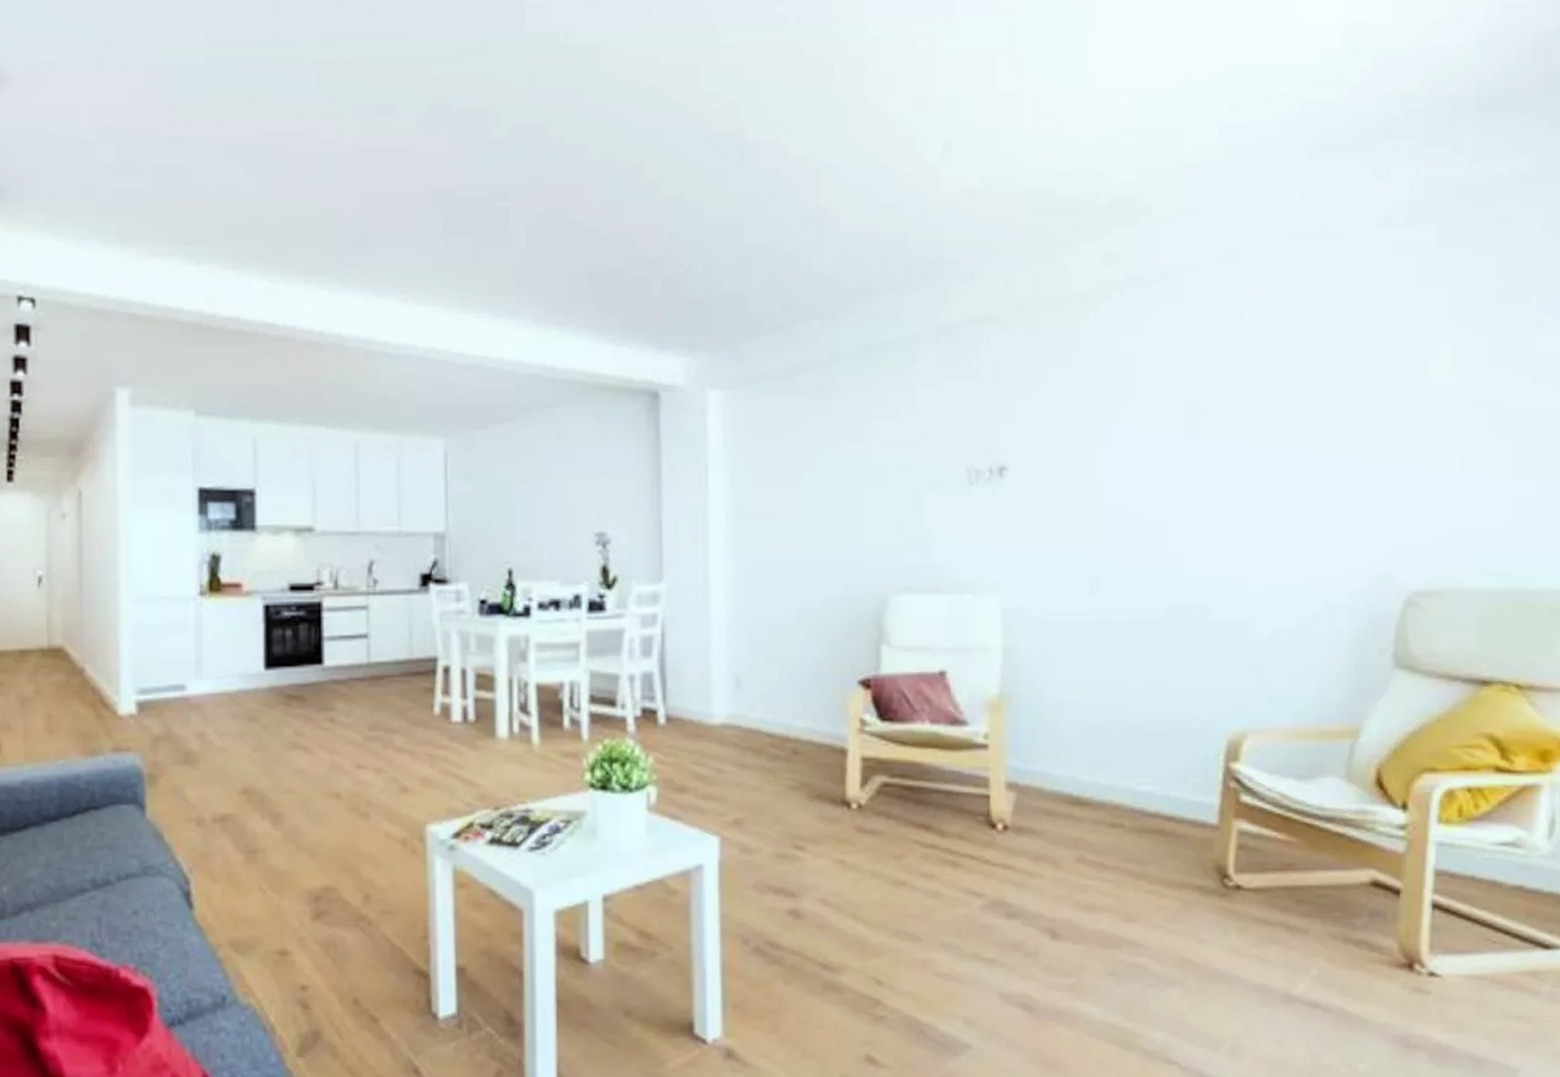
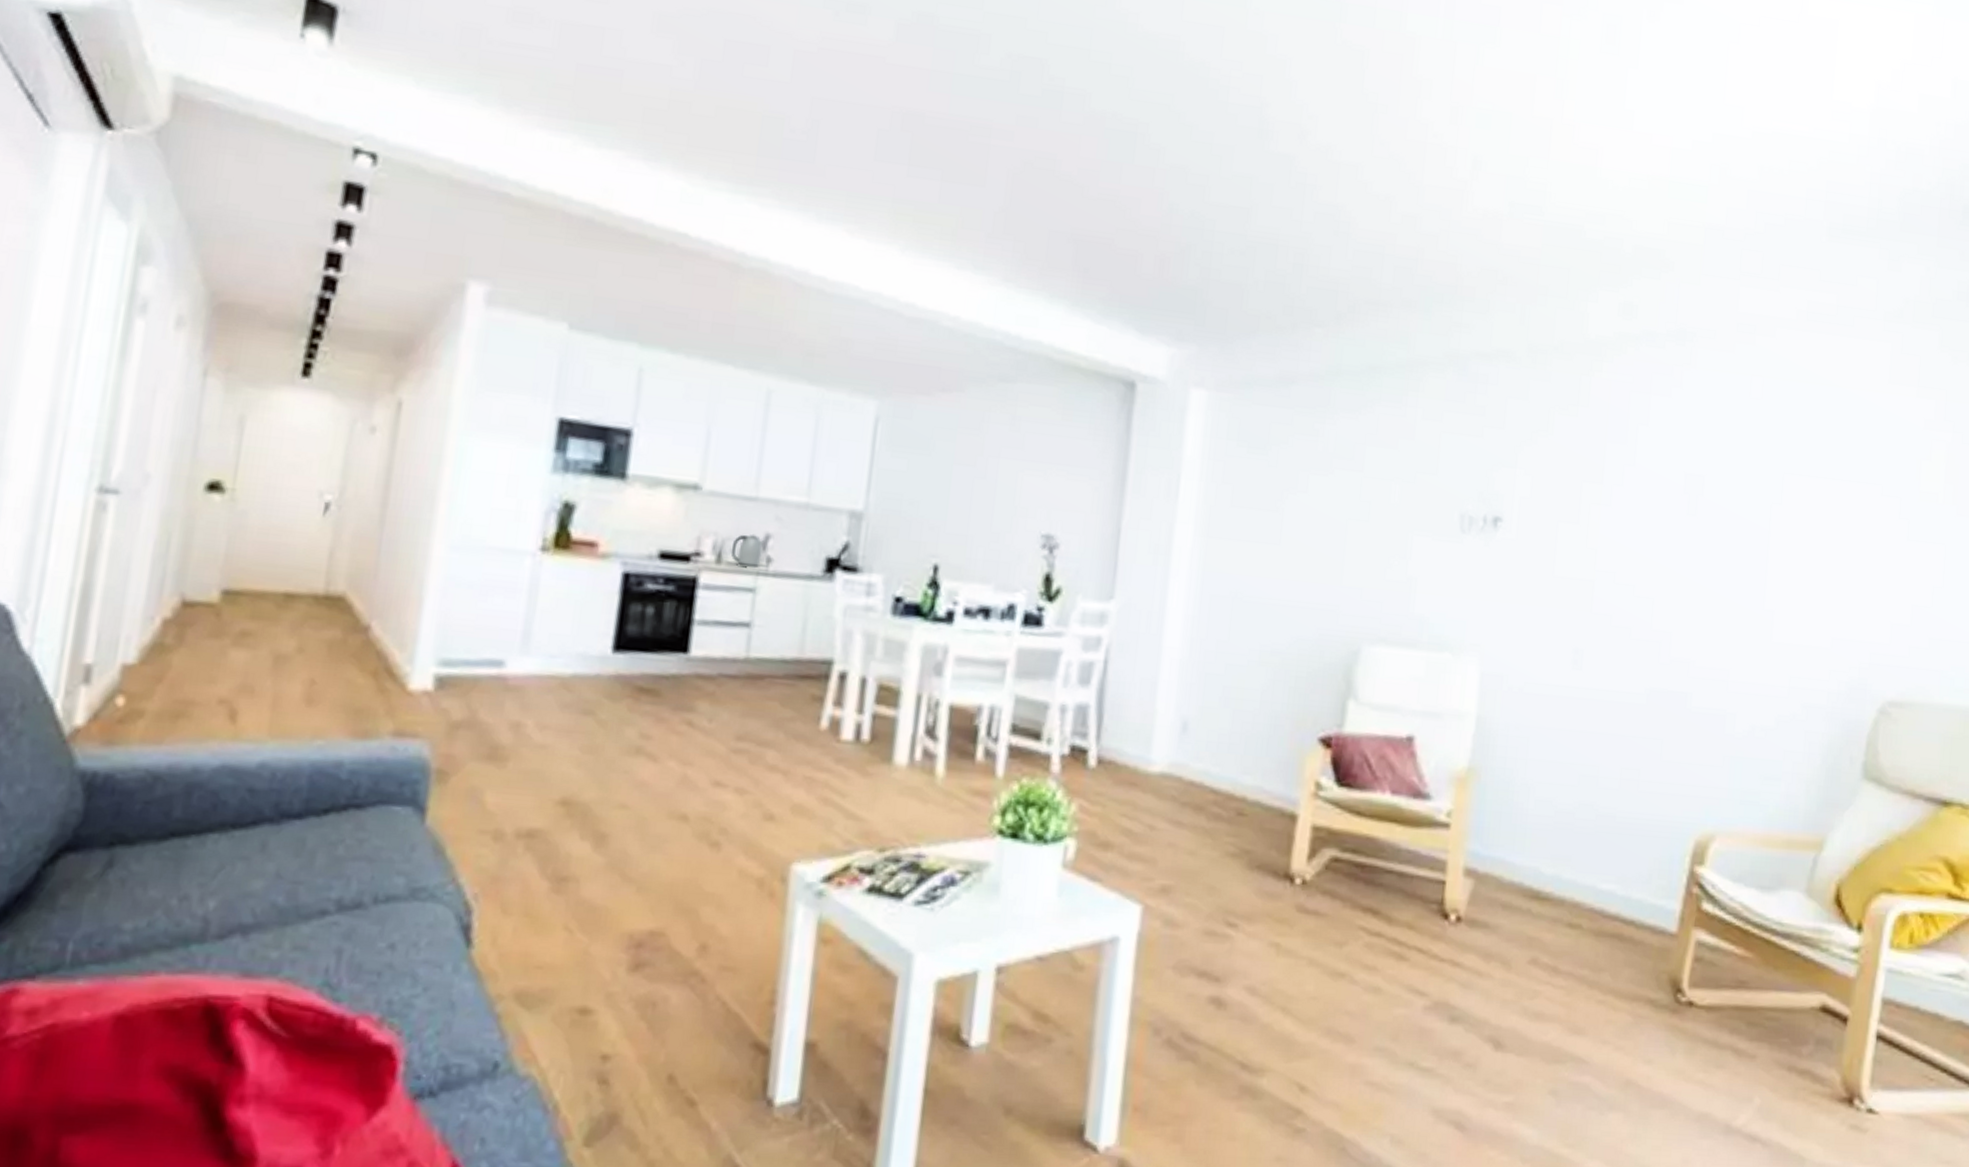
kettle: none [344,562,369,590] -> present [731,534,764,569]

